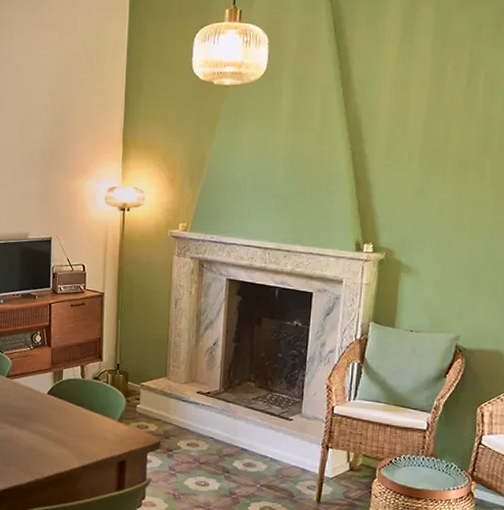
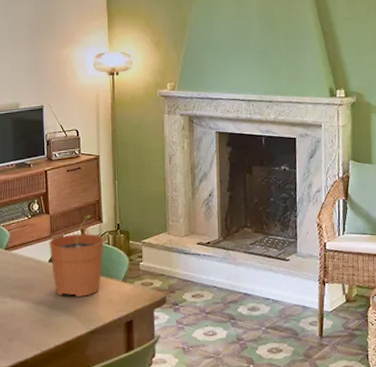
plant pot: none [48,351,103,432] -> present [49,214,104,297]

